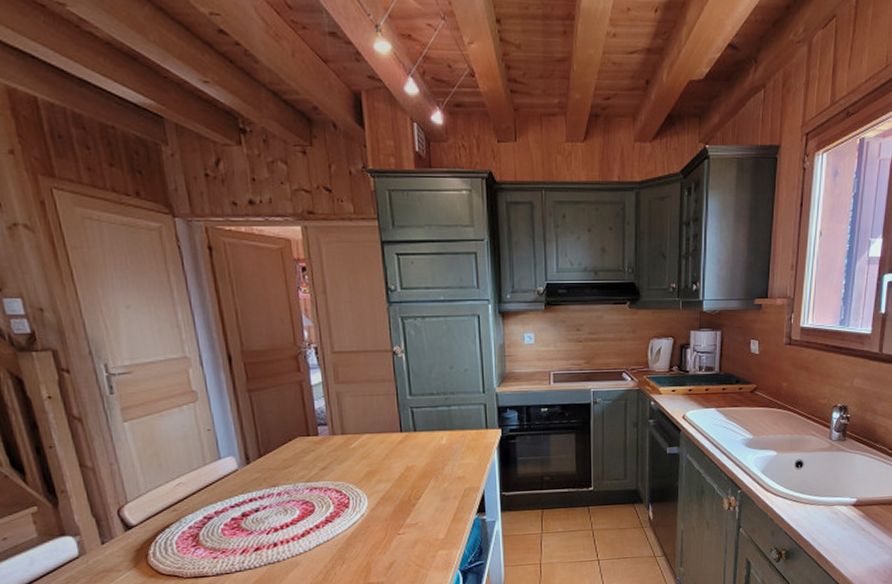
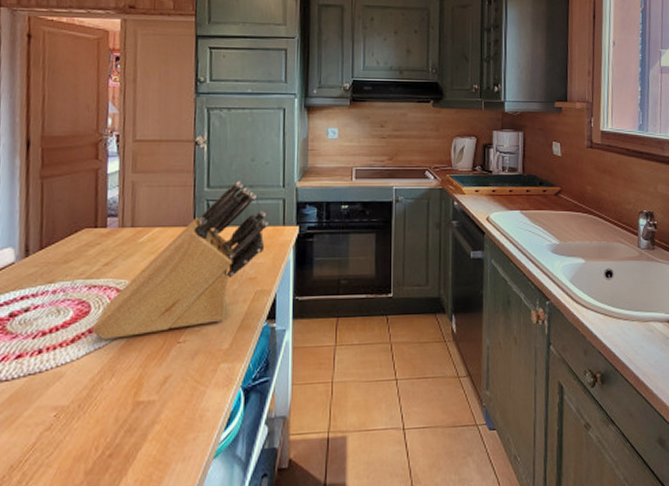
knife block: none [318,388,472,533] -> present [92,180,269,339]

